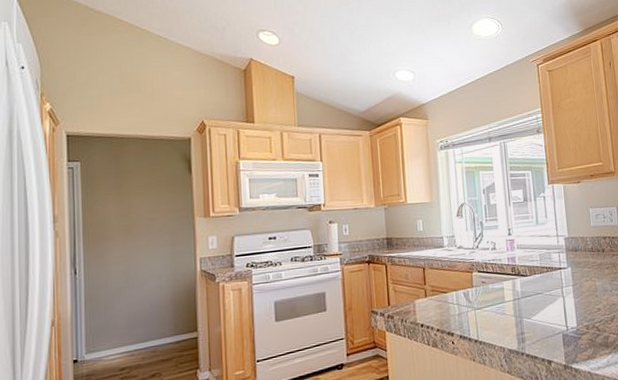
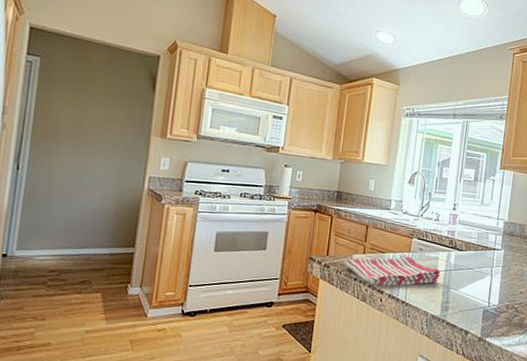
dish towel: none [407,292,509,329] -> present [343,256,441,286]

